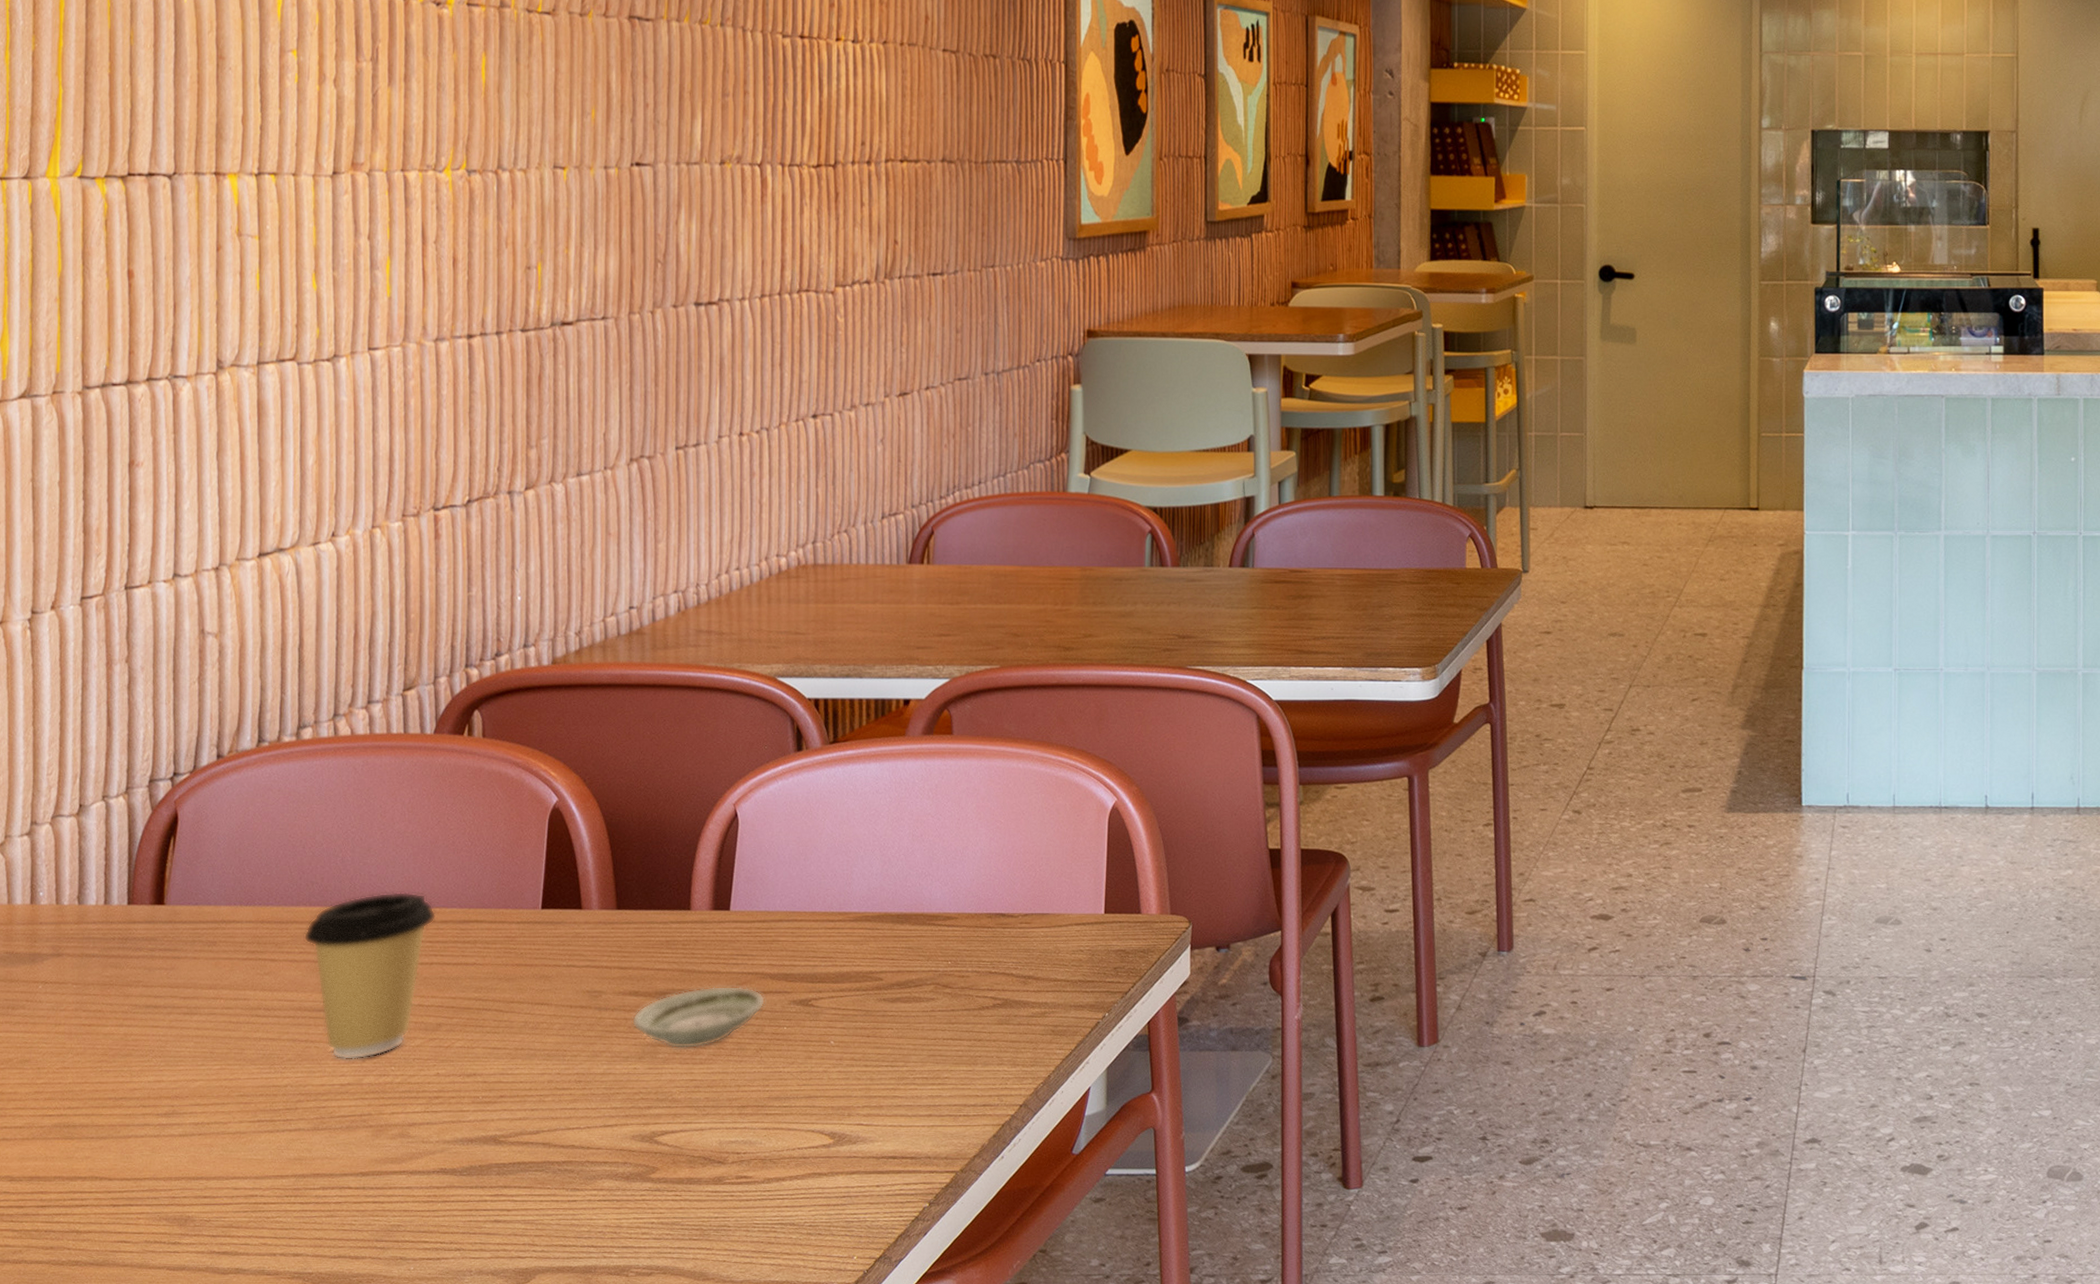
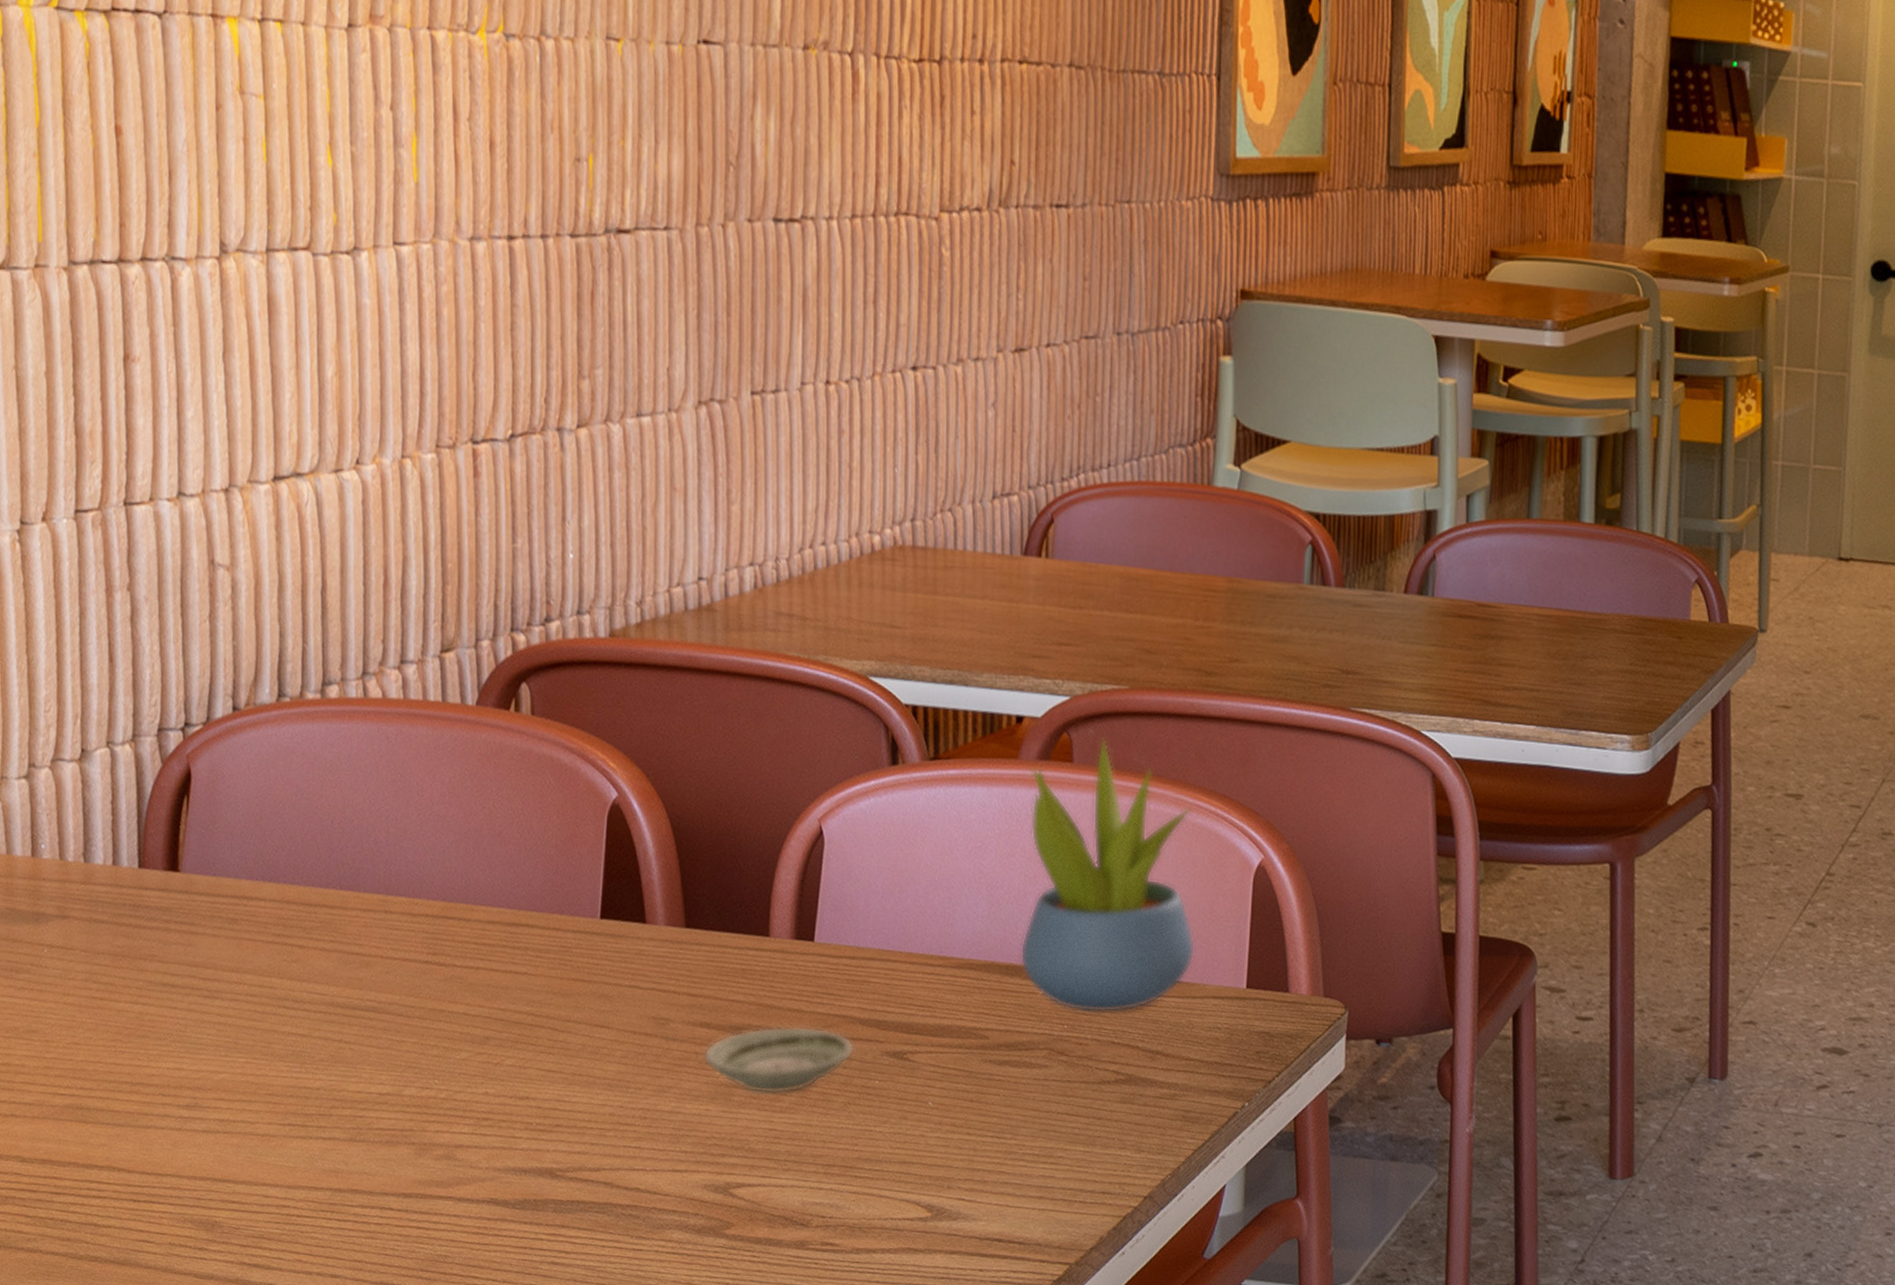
coffee cup: present [303,891,437,1060] -> none [334,882,482,1068]
succulent plant: none [909,711,1060,948] -> present [1020,738,1196,1013]

